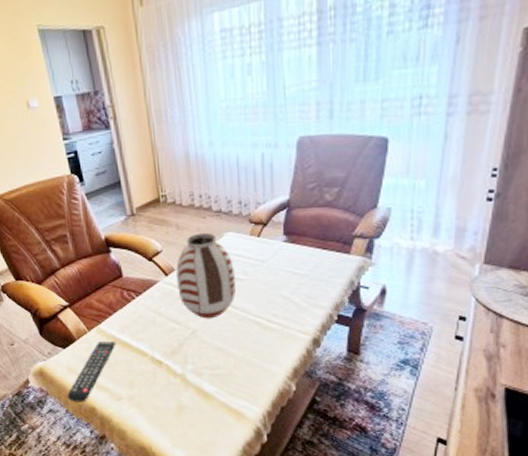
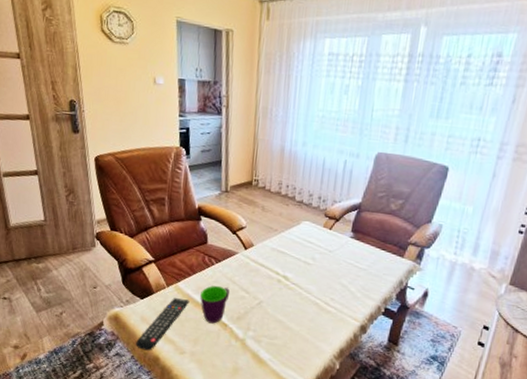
mug: none [126,320,159,363] -> present [200,285,230,324]
vase: present [176,232,236,319] -> none [253,217,305,294]

